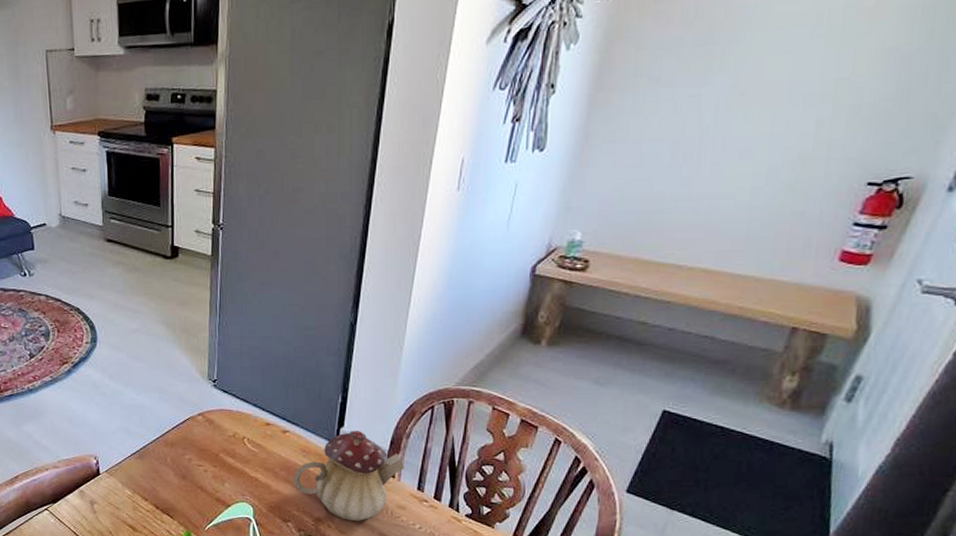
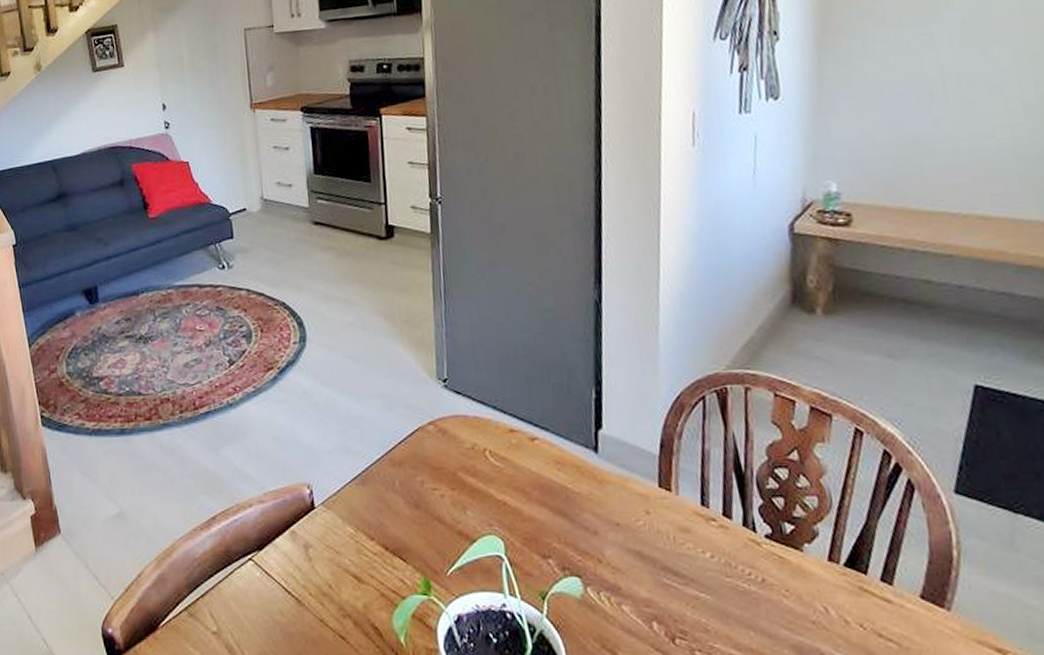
teapot: present [292,431,404,522] -> none [548,433,681,553]

